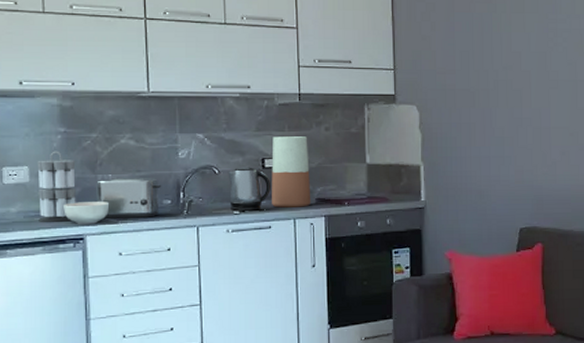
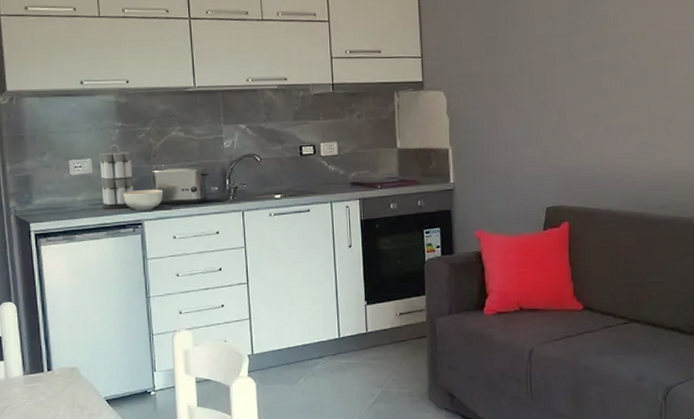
kettle: present [228,167,271,212] -> none [269,154,308,197]
vase: present [271,136,311,208] -> none [308,124,346,192]

